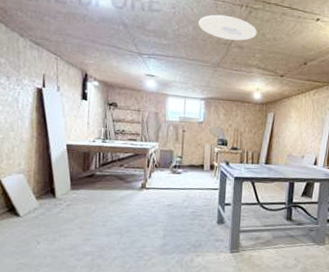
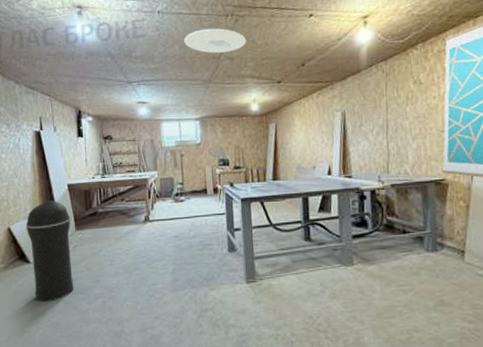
trash can: none [18,158,66,255] -> present [26,200,74,302]

